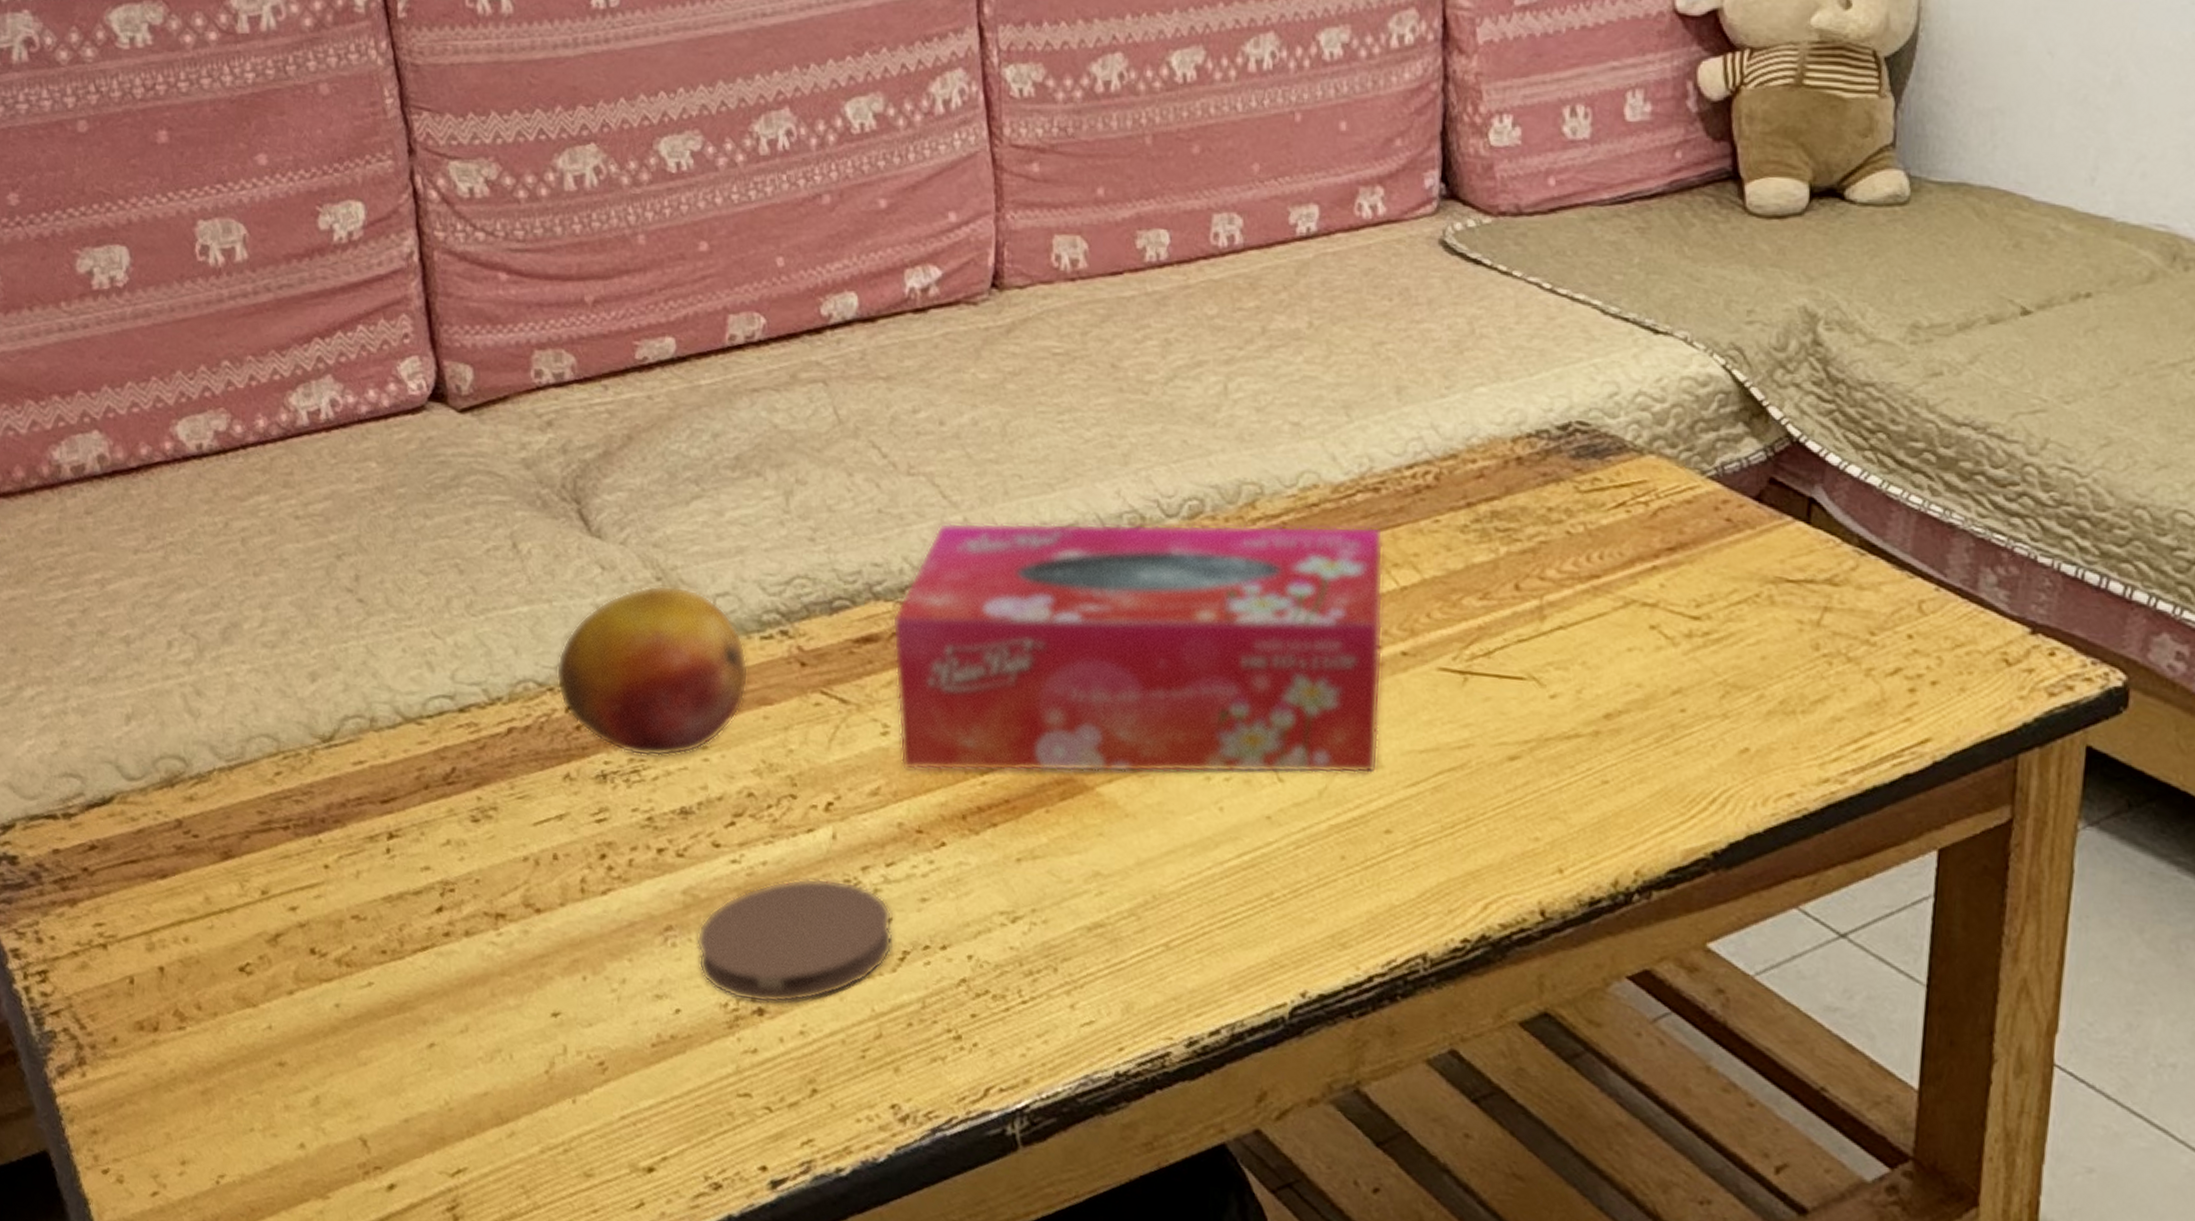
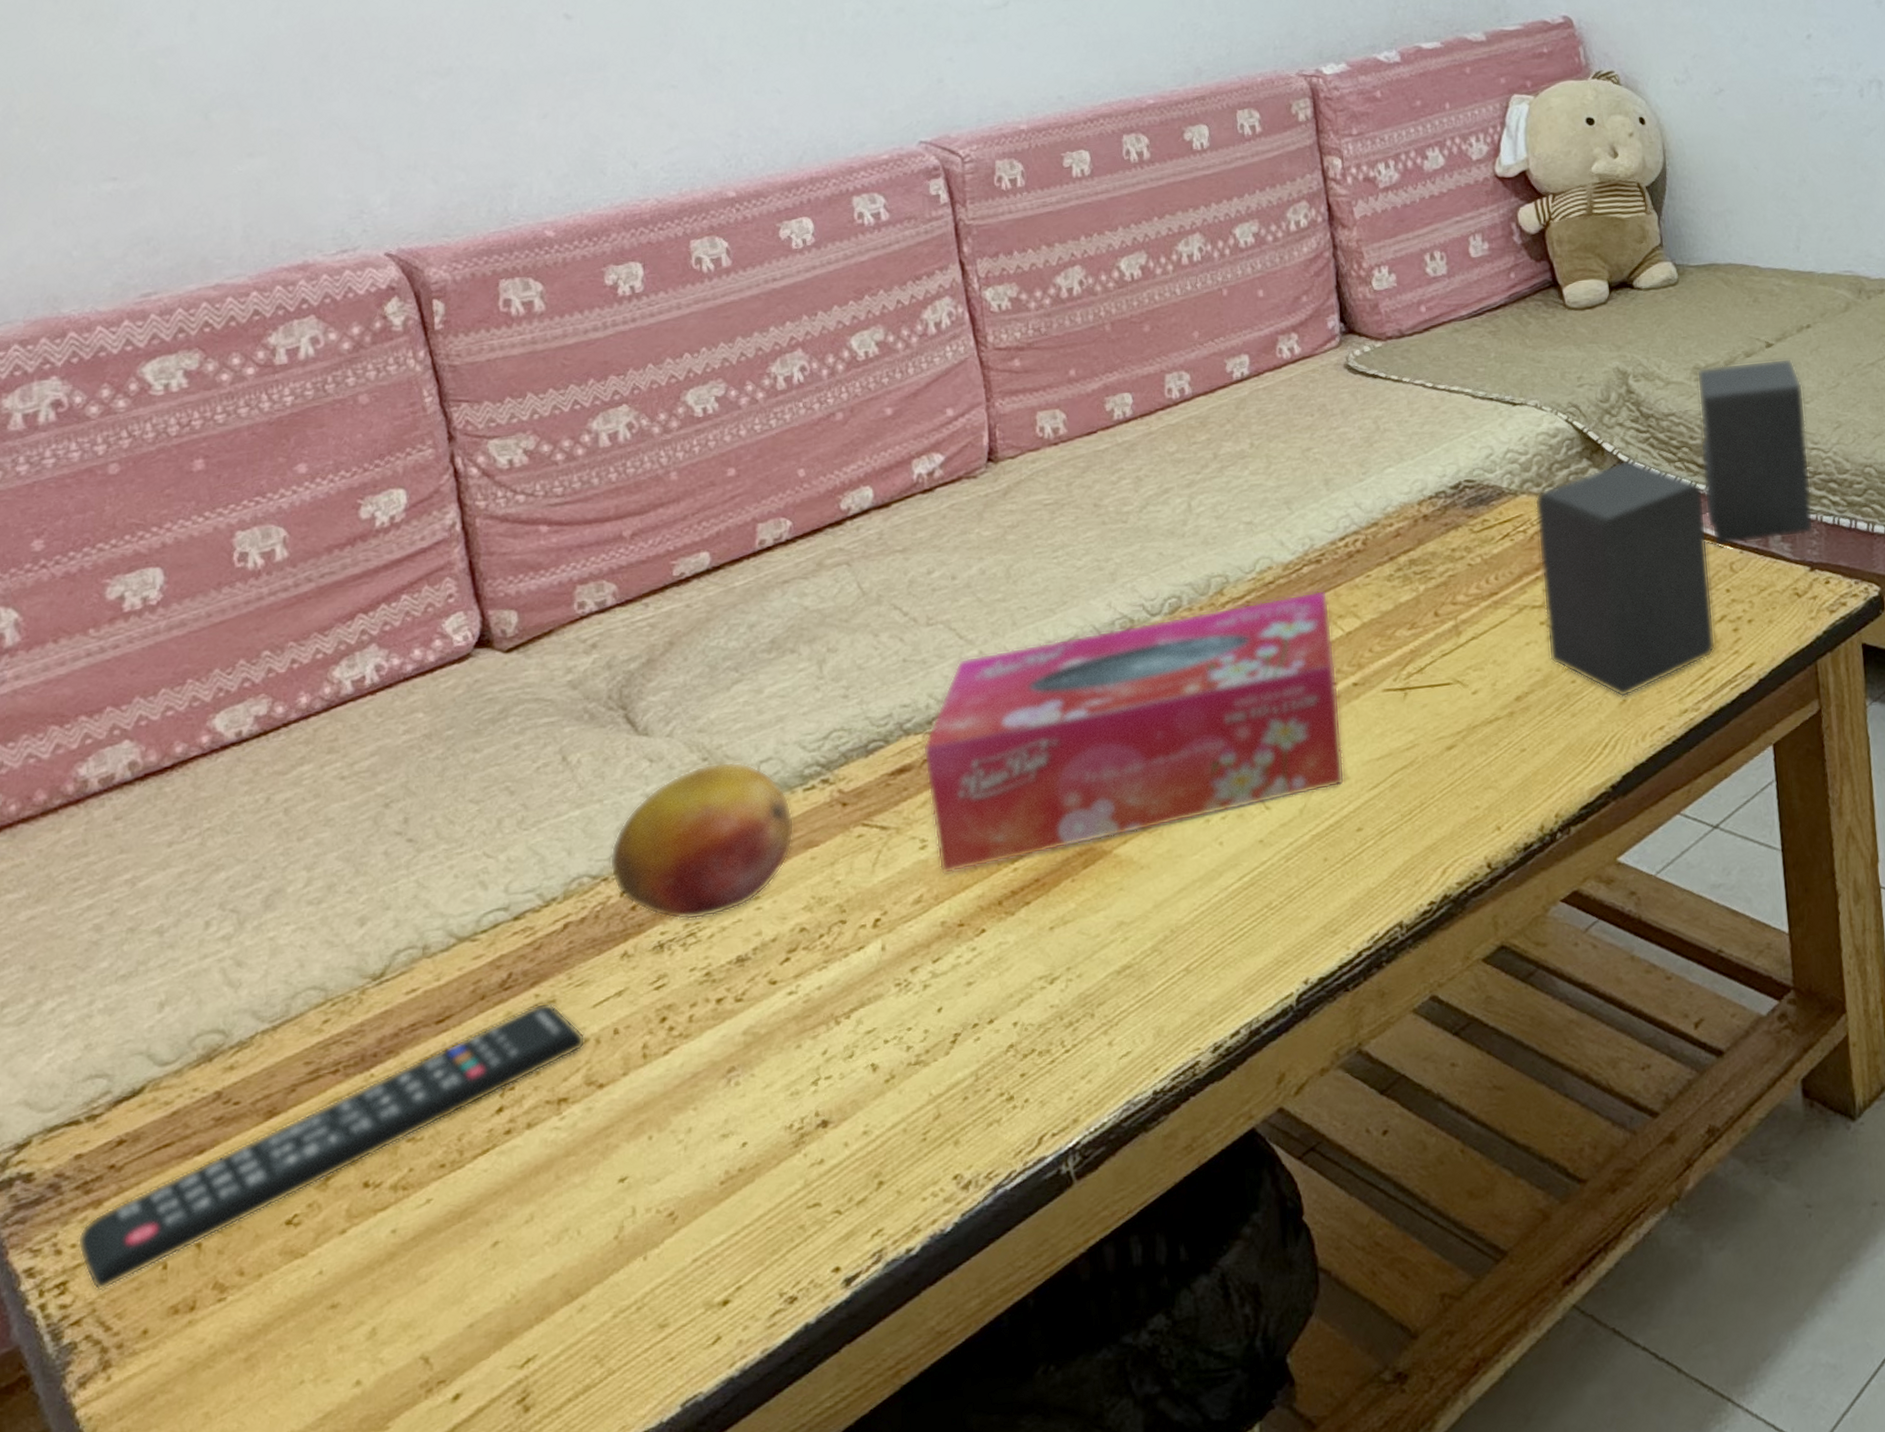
remote control: none [56,807,525,989] -> present [77,1002,586,1292]
coaster: present [696,878,893,1004] -> none [759,984,944,1118]
speaker: none [1655,328,2065,745] -> present [1534,358,1814,698]

